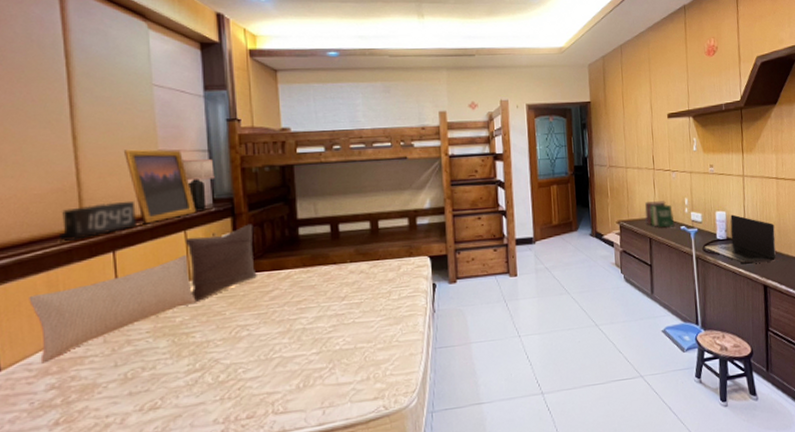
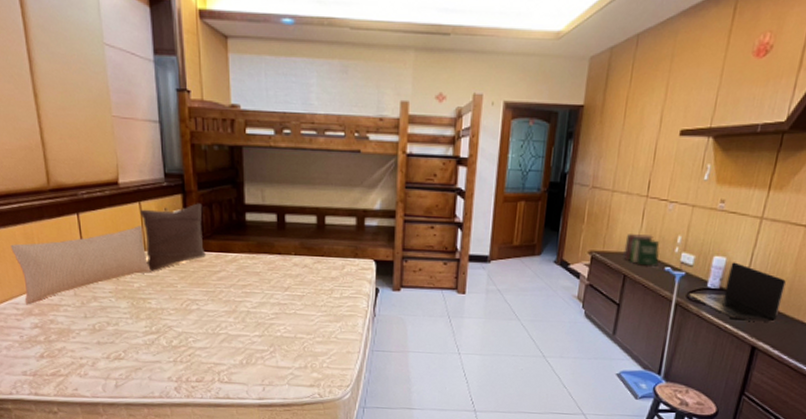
alarm clock: present [59,200,138,241] -> none [30,165,97,198]
picture frame: present [124,149,196,225] -> none [81,112,149,191]
table lamp: present [182,158,215,212] -> none [134,129,166,185]

